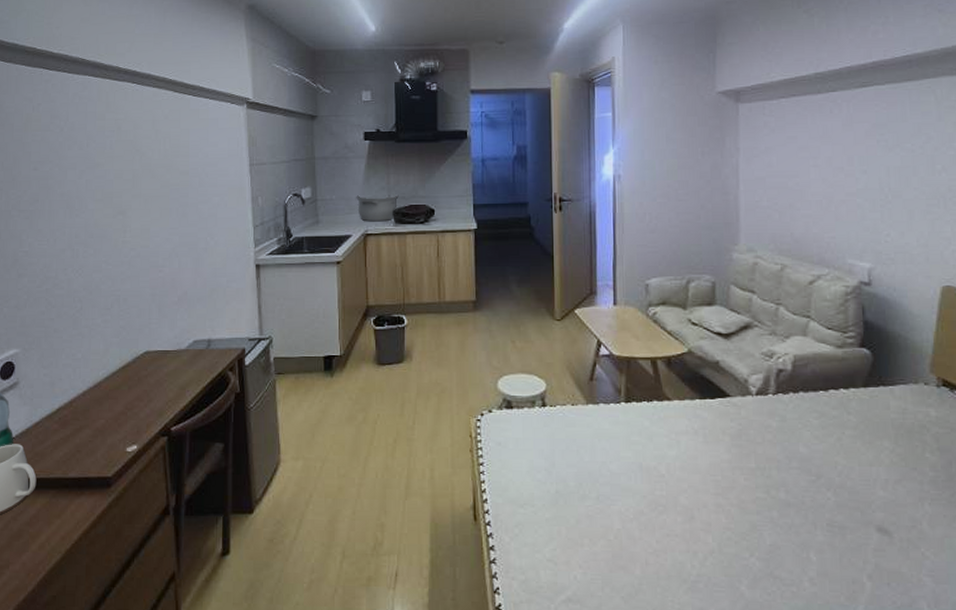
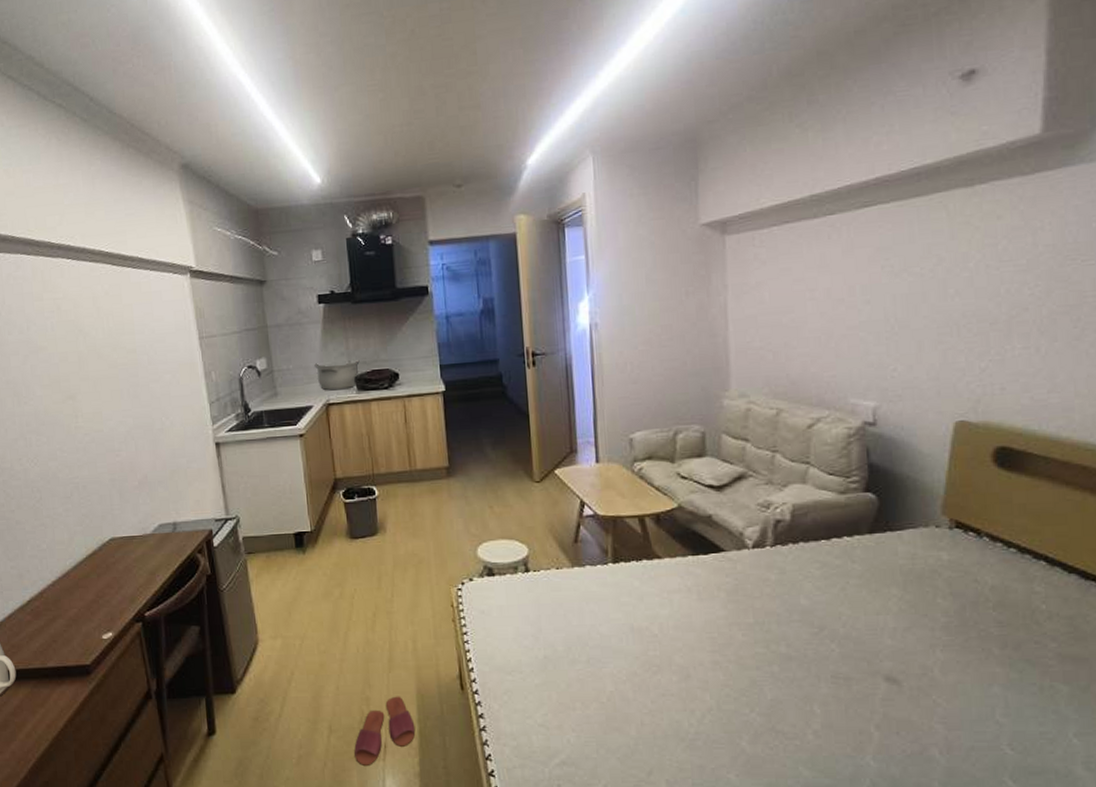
slippers: none [366,524,427,594] -> present [354,696,416,765]

